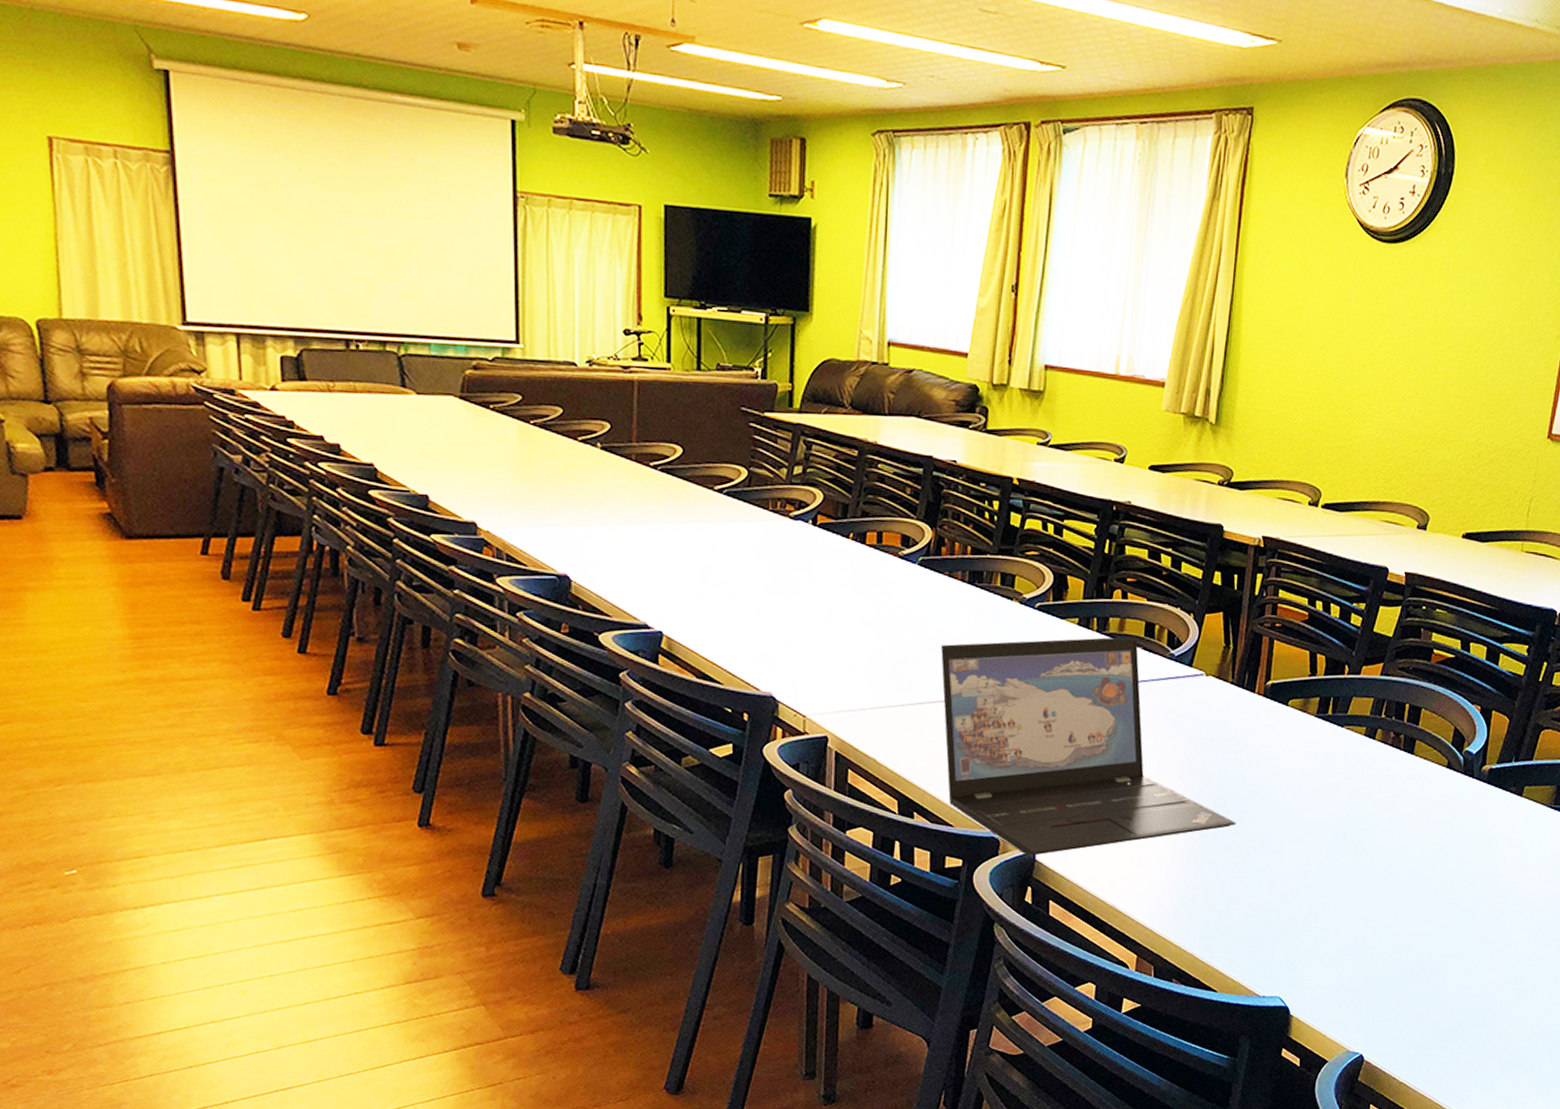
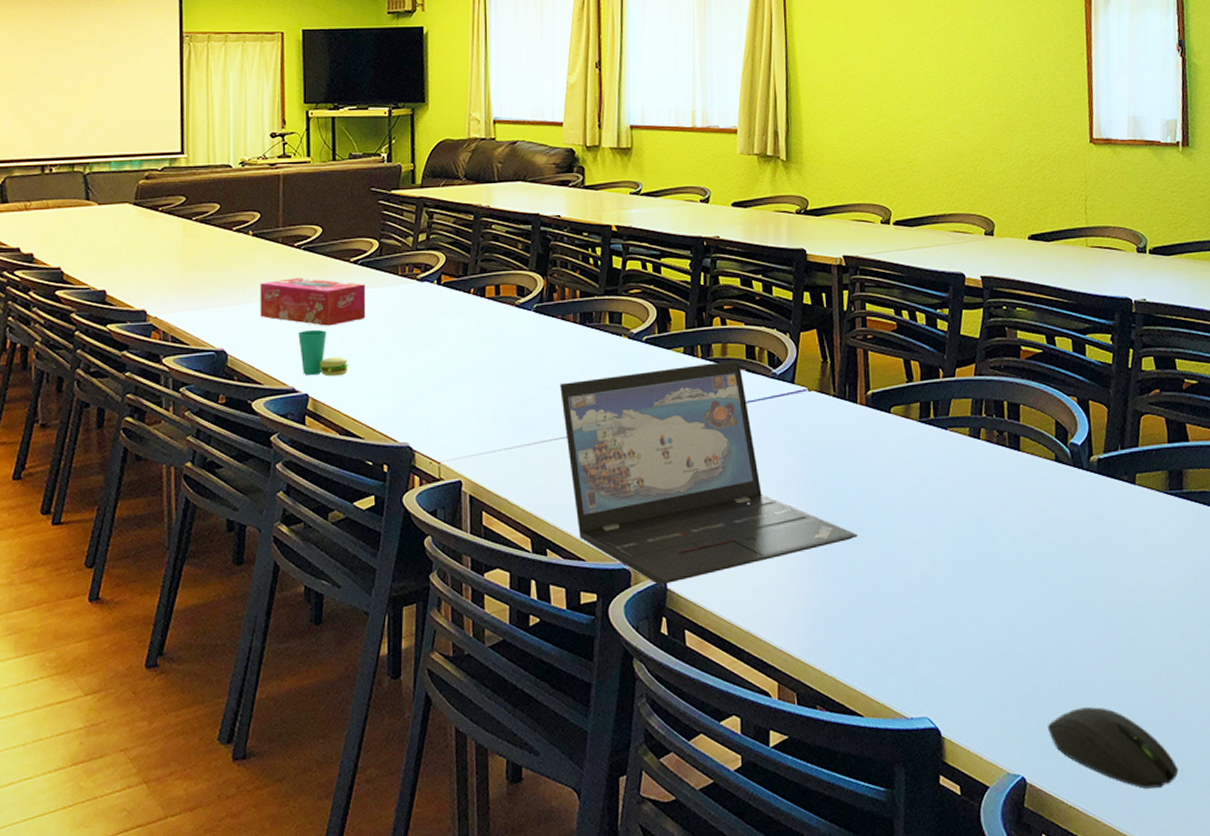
tissue box: none [609,502,731,560] -> present [260,278,366,326]
cup: none [652,561,709,615] -> present [298,329,349,377]
computer mouse: none [1392,998,1508,1072] -> present [1047,707,1179,789]

